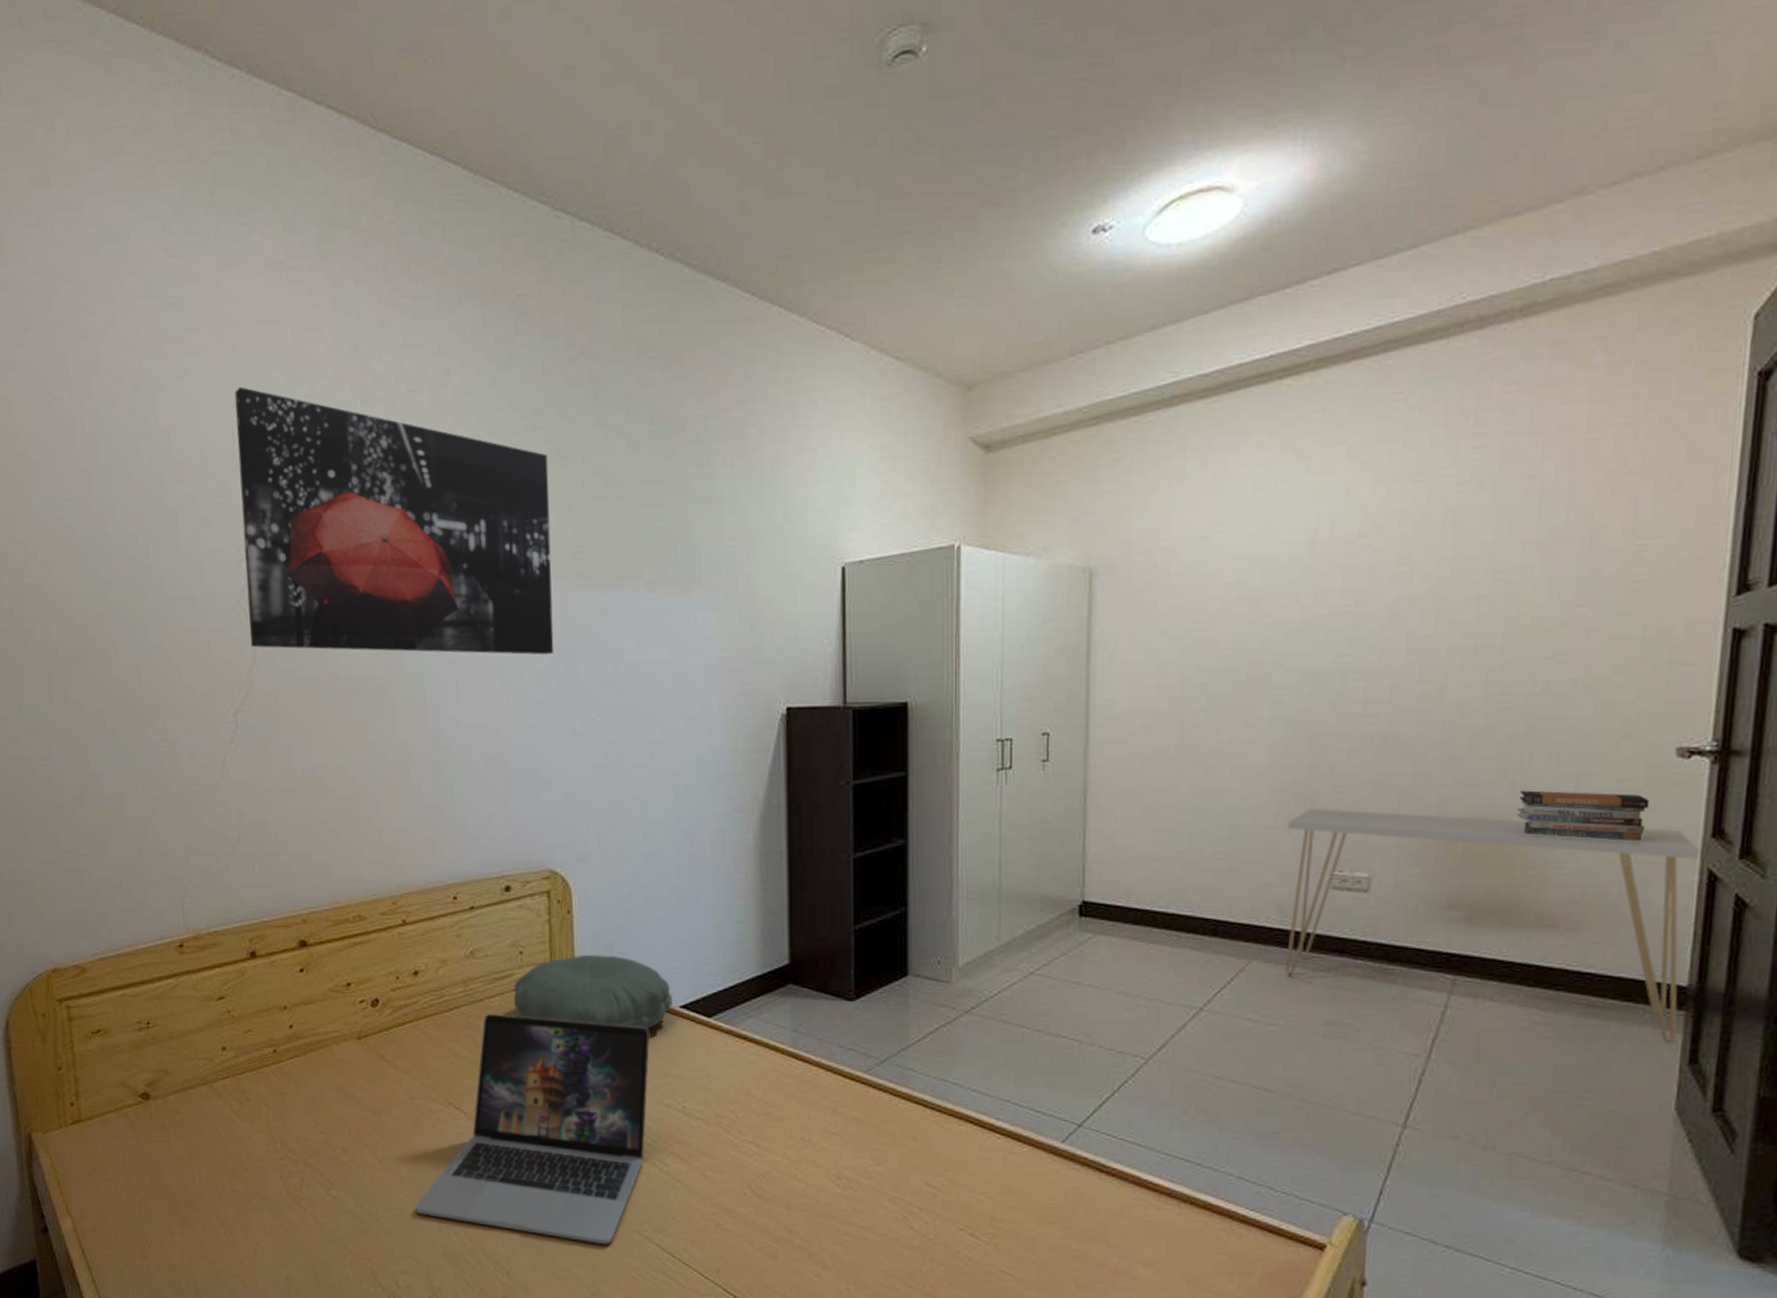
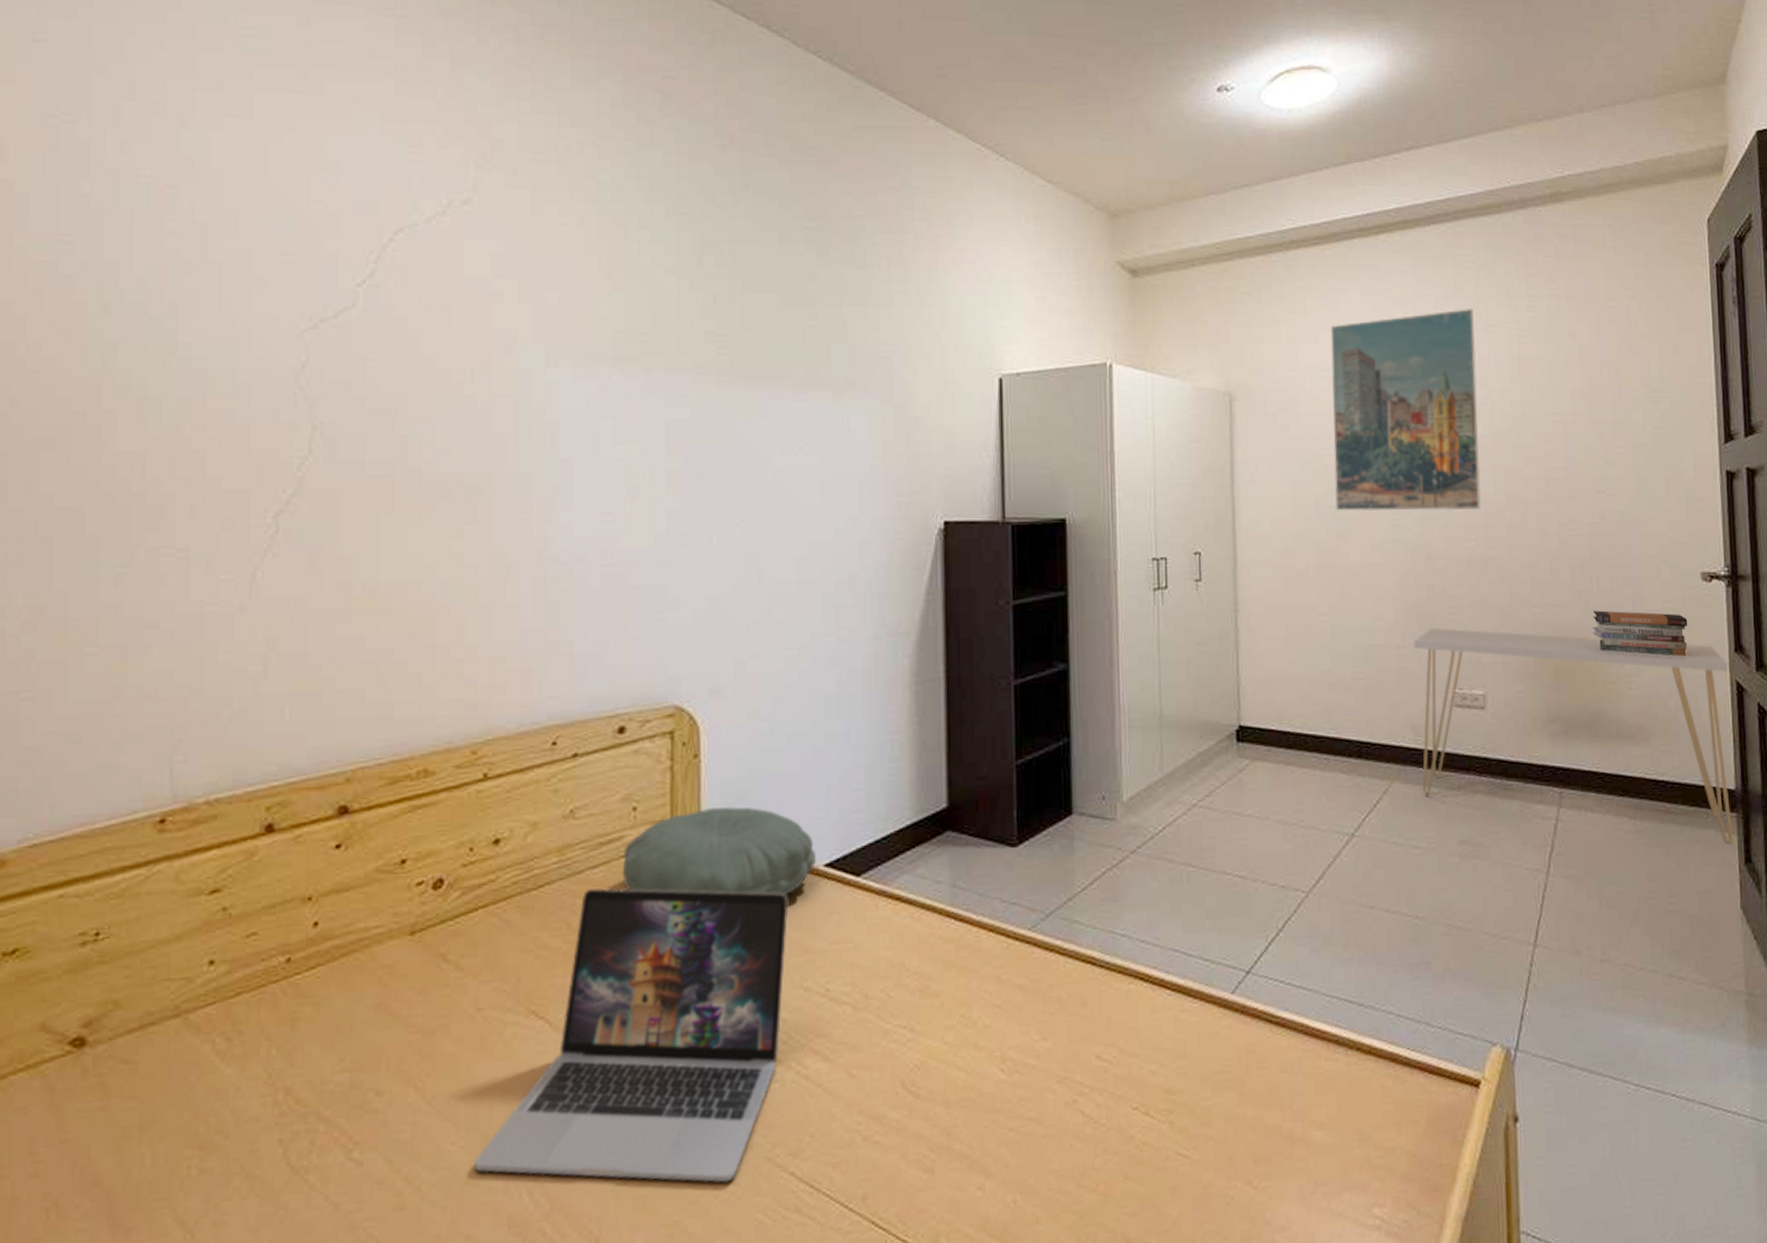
wall art: present [234,387,554,655] -> none [307,135,692,457]
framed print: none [1205,456,1398,688] -> present [1330,309,1481,512]

